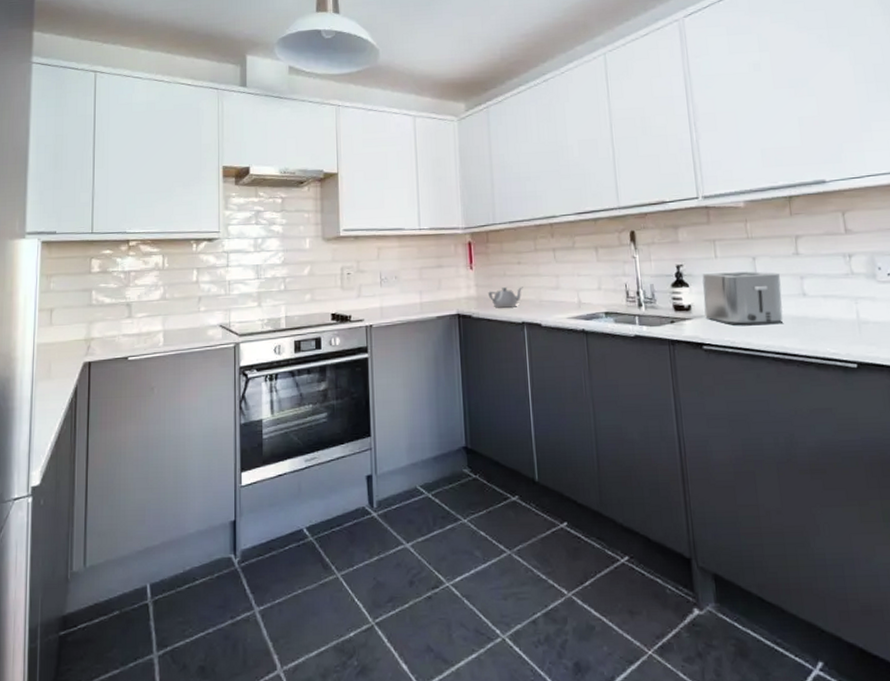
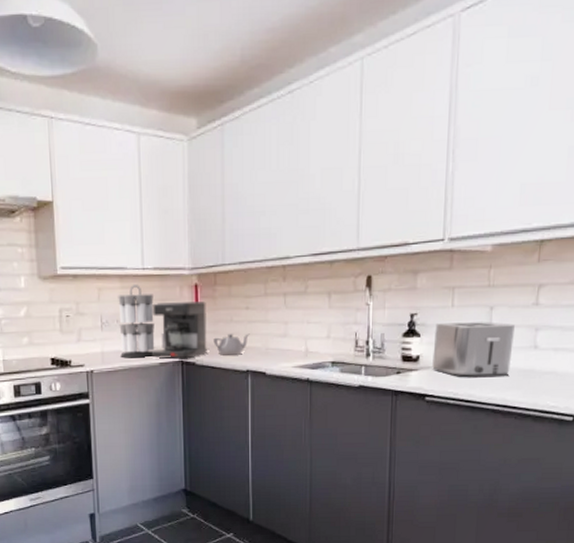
spice rack: none [396,244,432,313] -> present [118,285,155,358]
coffee maker: none [428,258,483,313] -> present [151,301,207,359]

